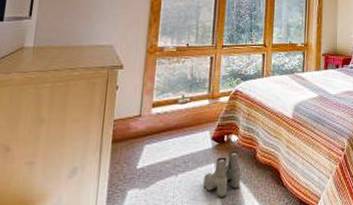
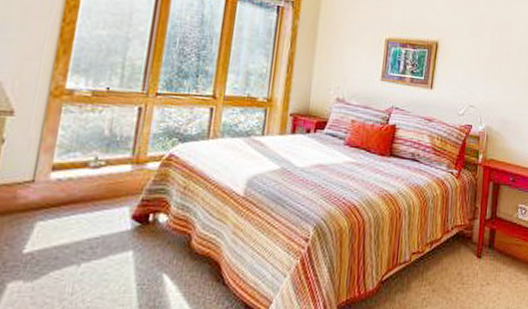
boots: present [203,150,241,197] -> none [115,234,169,296]

